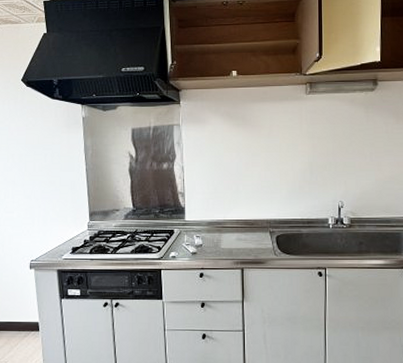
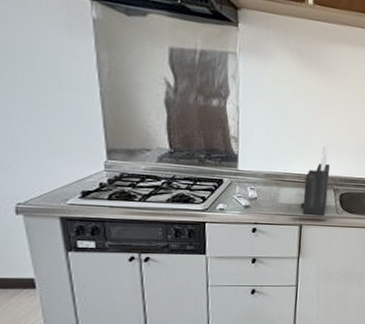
knife block: none [241,189,265,259] -> present [301,143,331,217]

